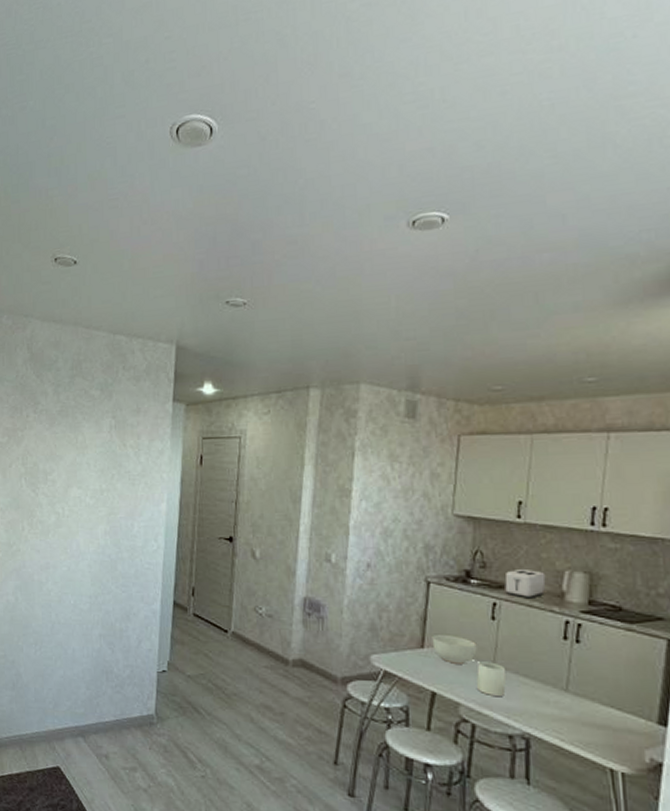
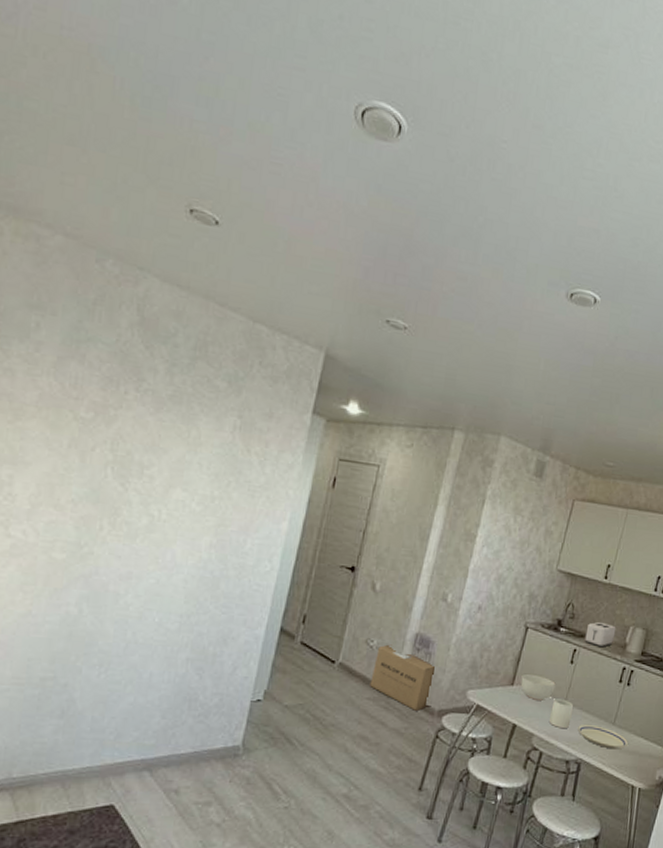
box: none [265,611,332,678] -> present [370,644,435,711]
plate: none [517,691,592,723] -> present [578,724,628,750]

